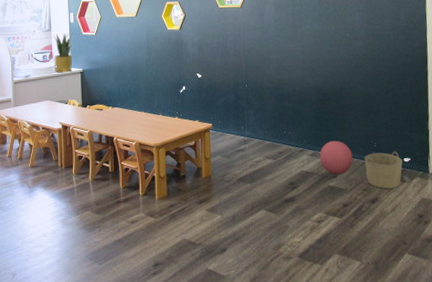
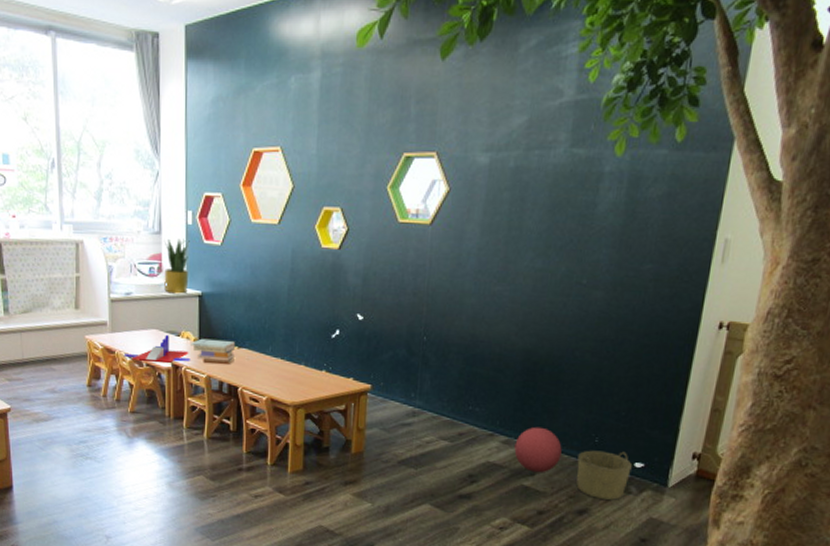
toy building blocks: none [24,103,76,126] -> present [123,334,190,363]
books: none [76,102,110,122] -> present [191,338,236,366]

